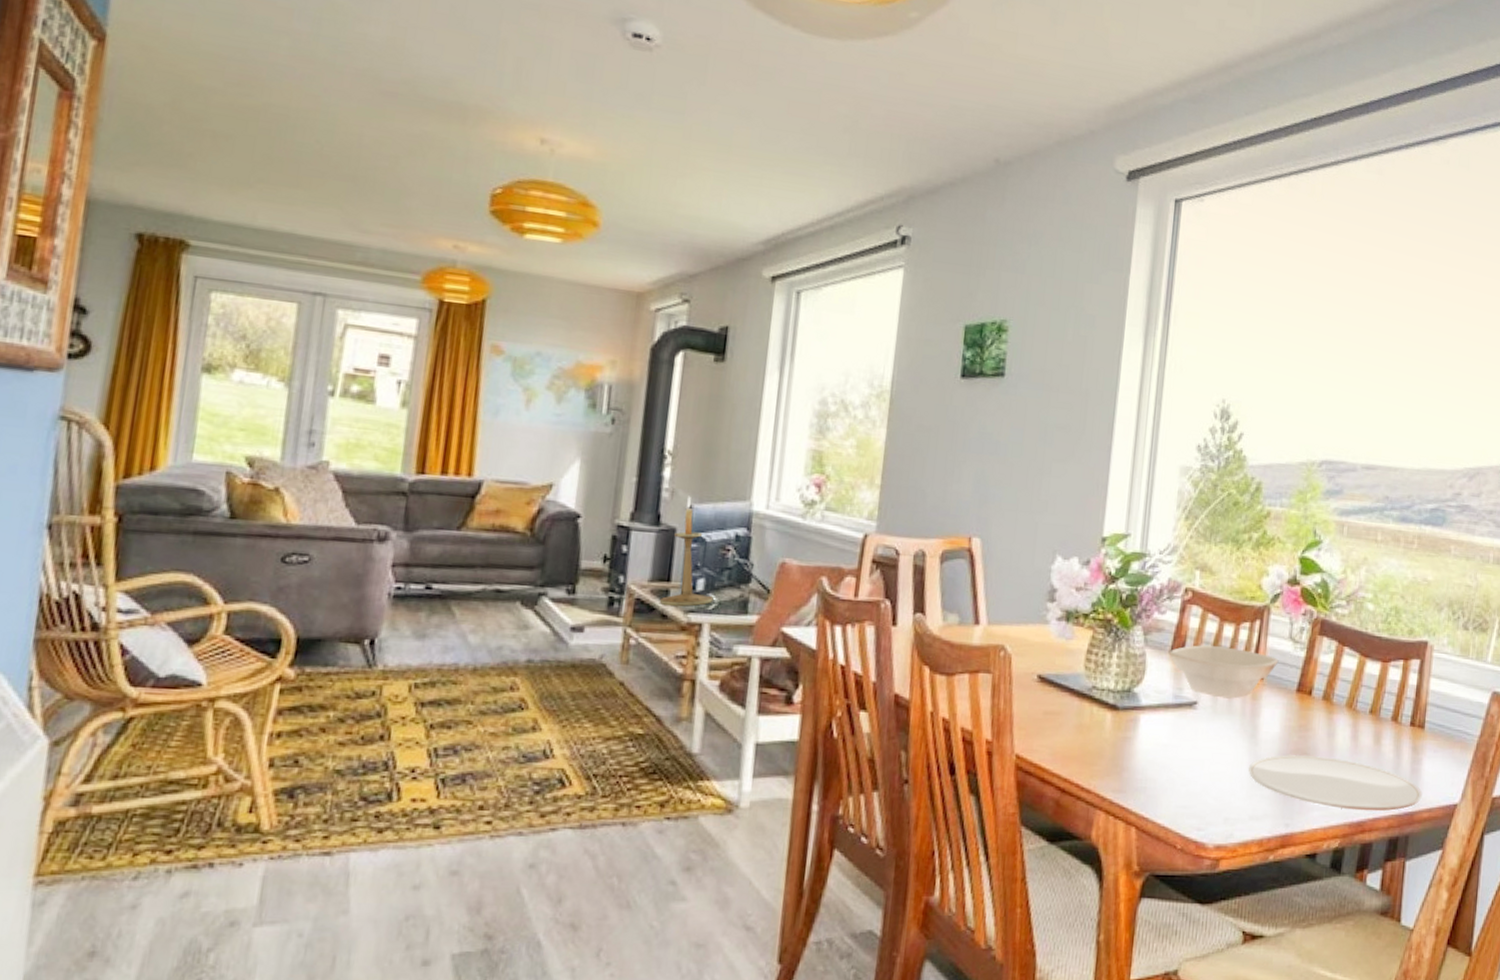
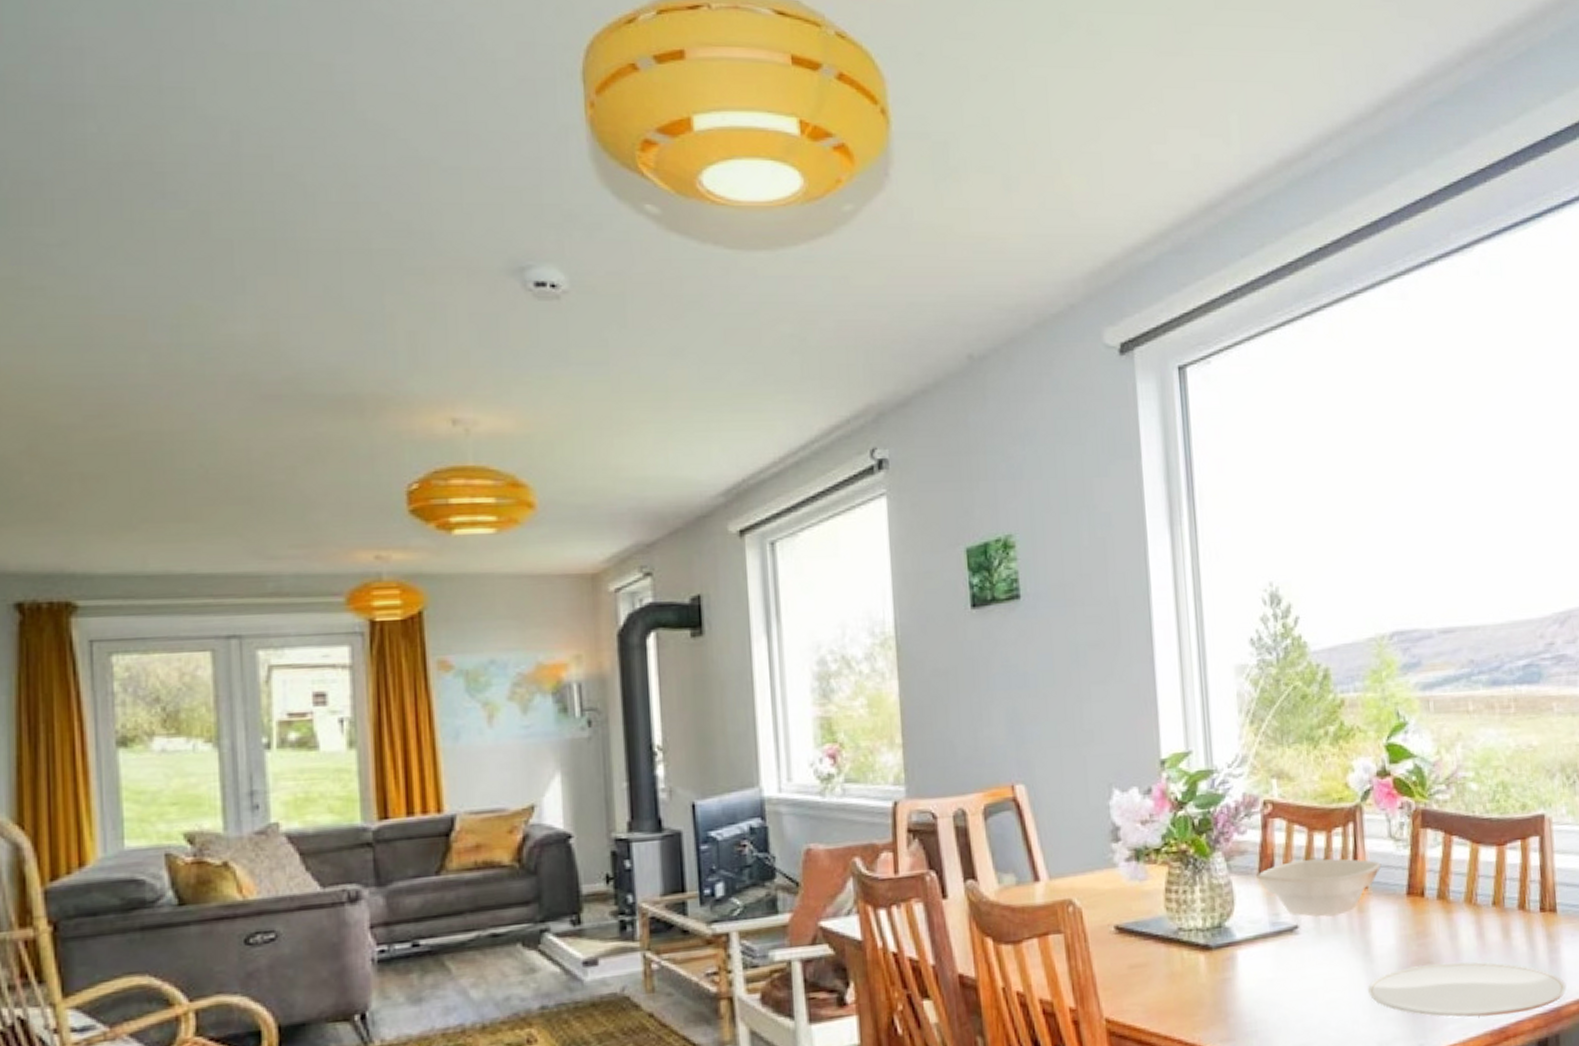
candlestick: present [659,495,714,607] -> none [676,792,737,920]

